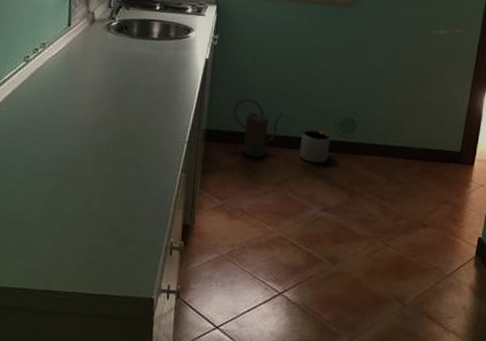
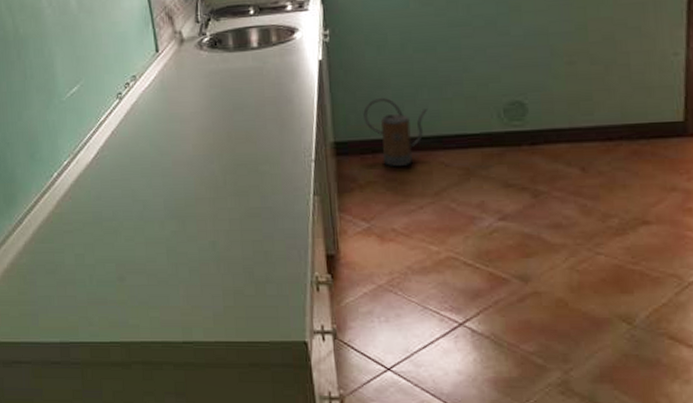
planter: present [299,130,331,163] -> none [455,123,496,163]

